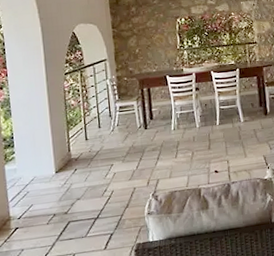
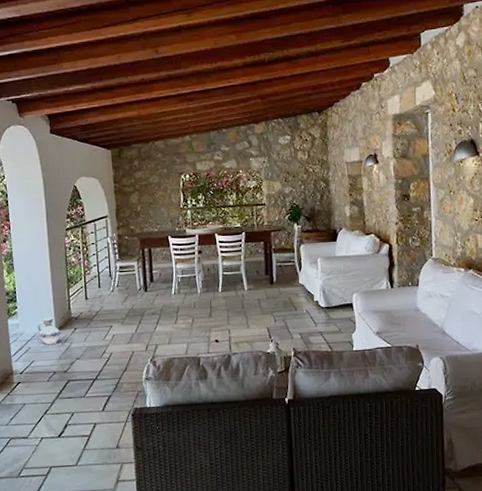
ceramic jug: none [36,160,61,188] -> present [37,317,61,345]

